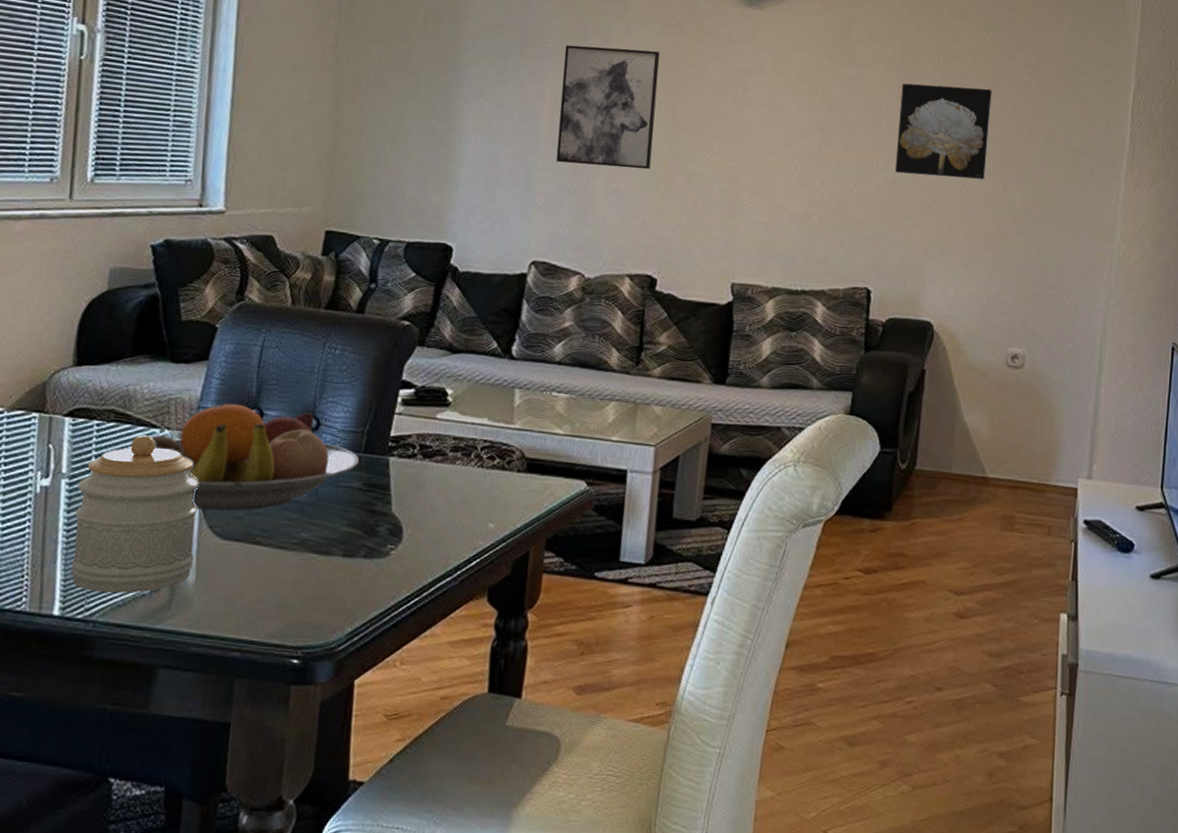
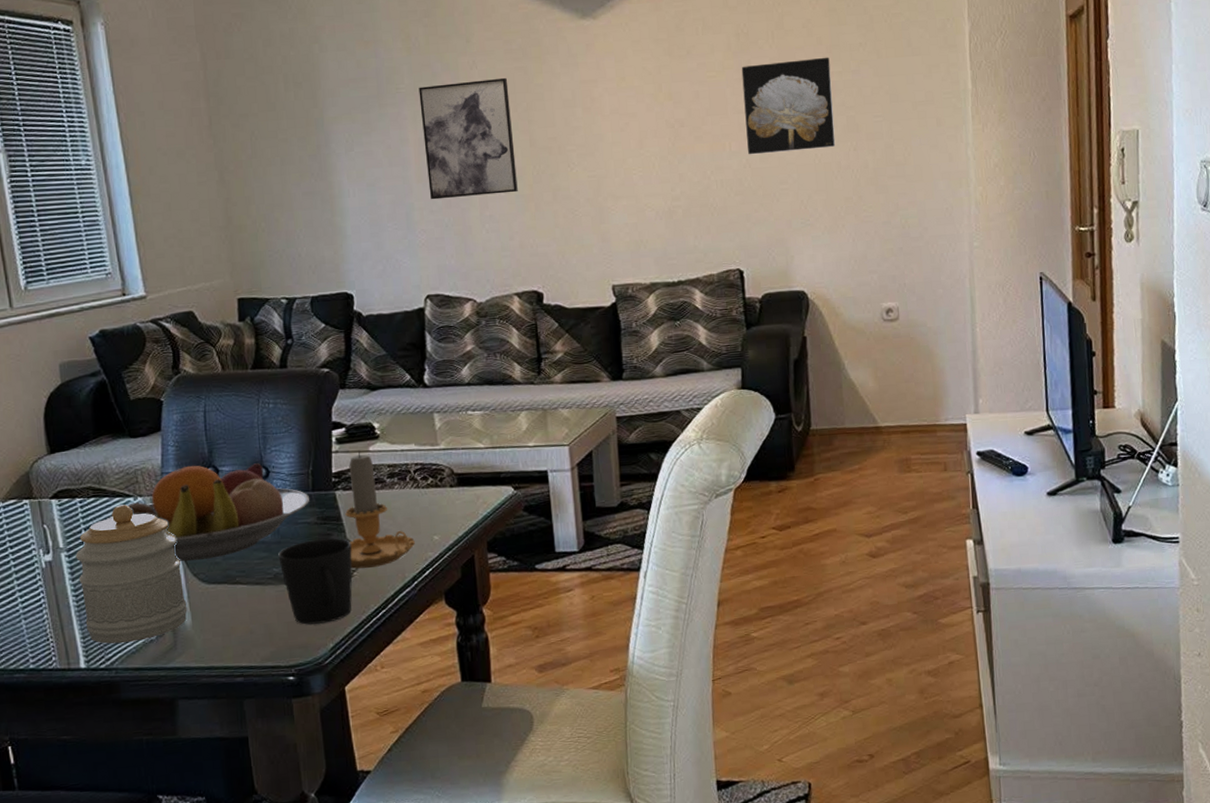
cup: none [309,507,395,604] -> present [278,538,352,625]
candle: none [389,415,467,549] -> present [345,450,415,569]

